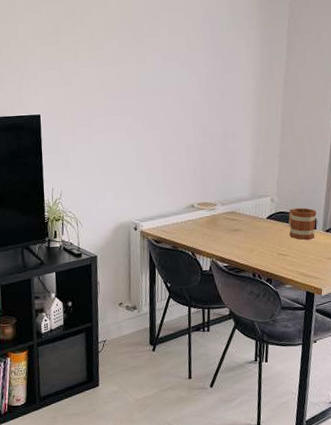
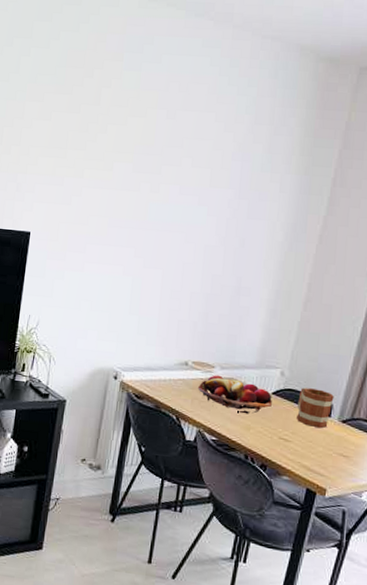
fruit basket: none [205,211,268,240] -> present [197,375,272,414]

